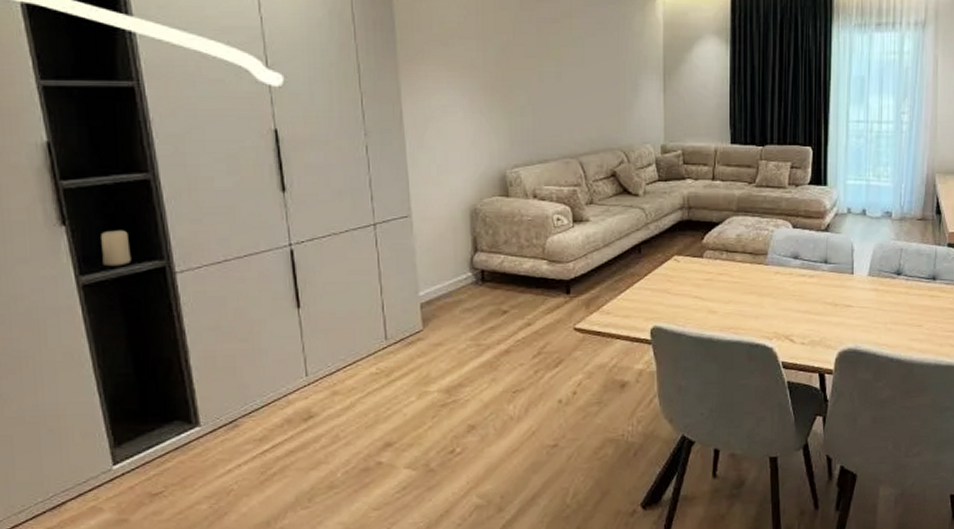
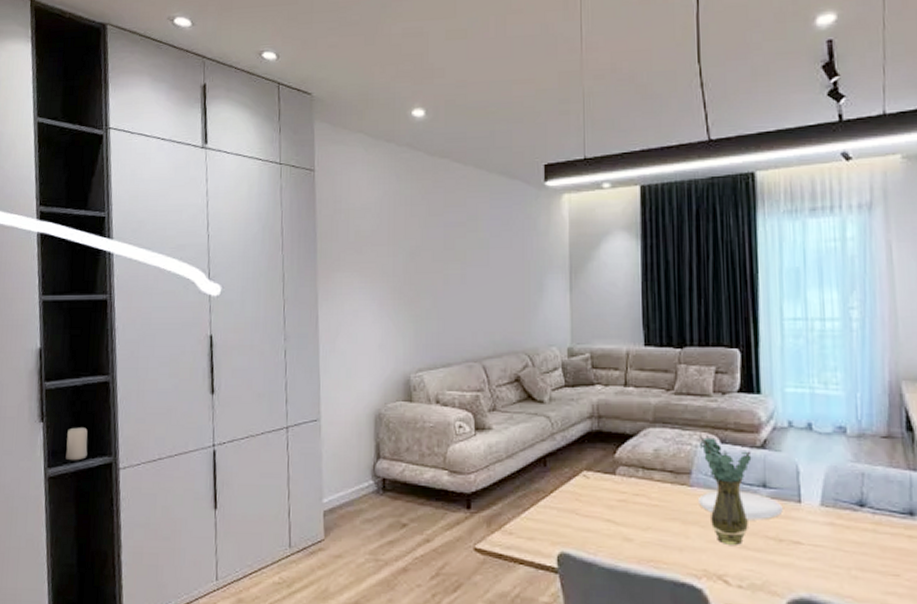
plate: none [773,267,839,290] -> present [699,491,783,521]
vase: none [774,221,817,311] -> present [698,434,752,545]

